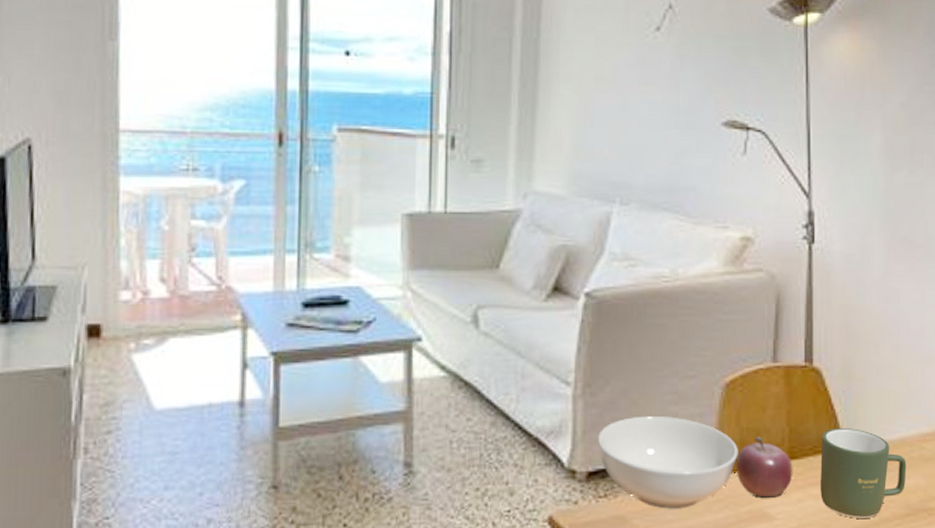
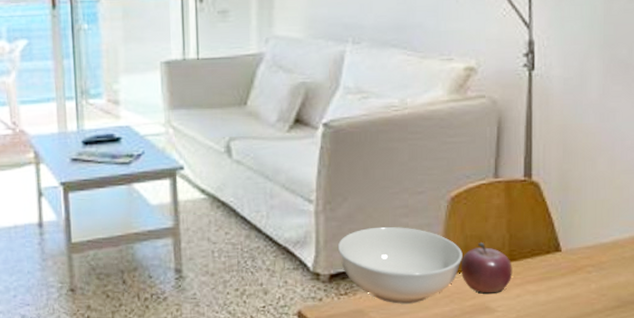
mug: present [820,428,907,519] -> none [537,233,618,311]

